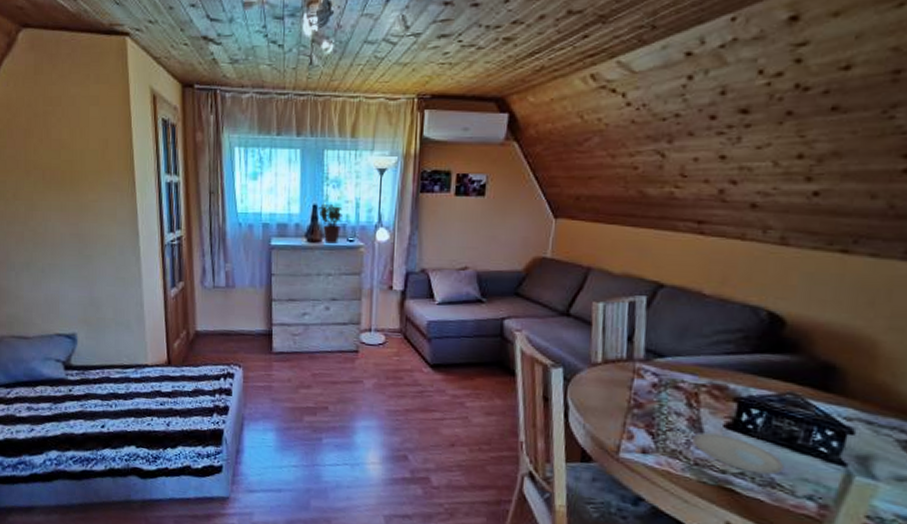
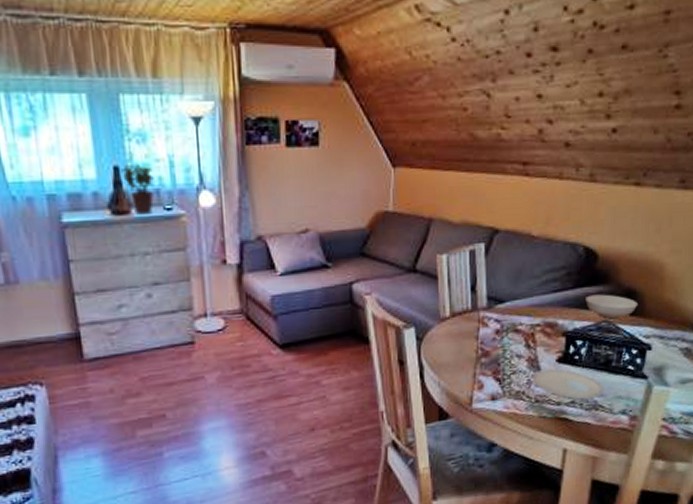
bowl: none [766,363,838,394] -> present [585,294,639,319]

